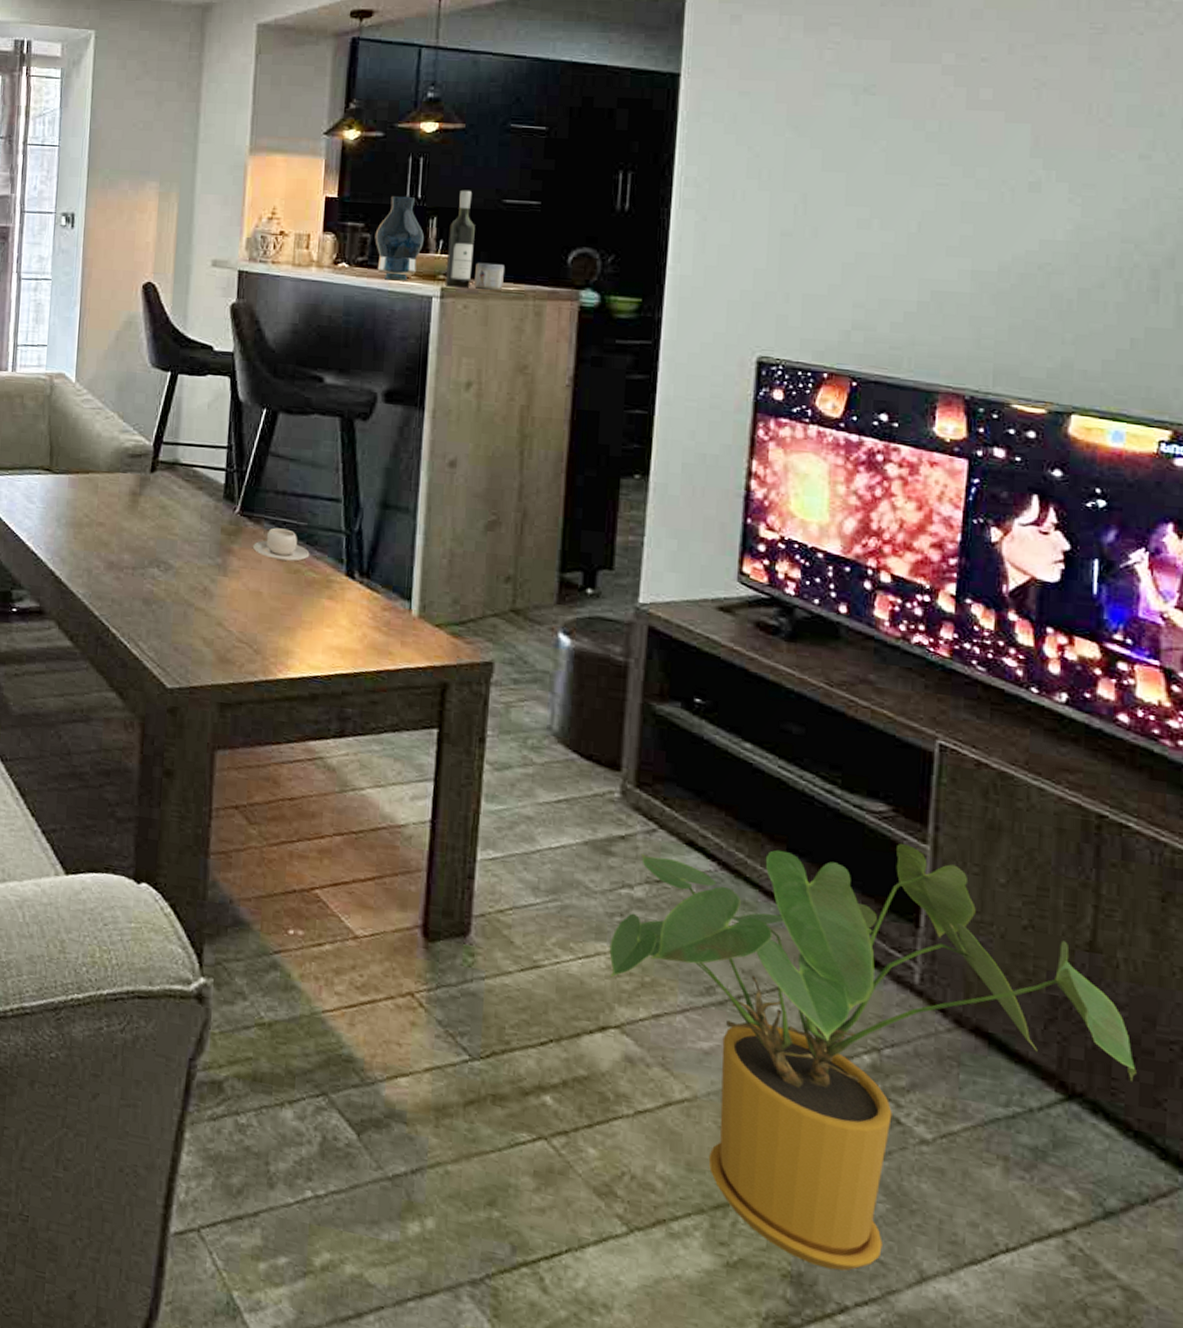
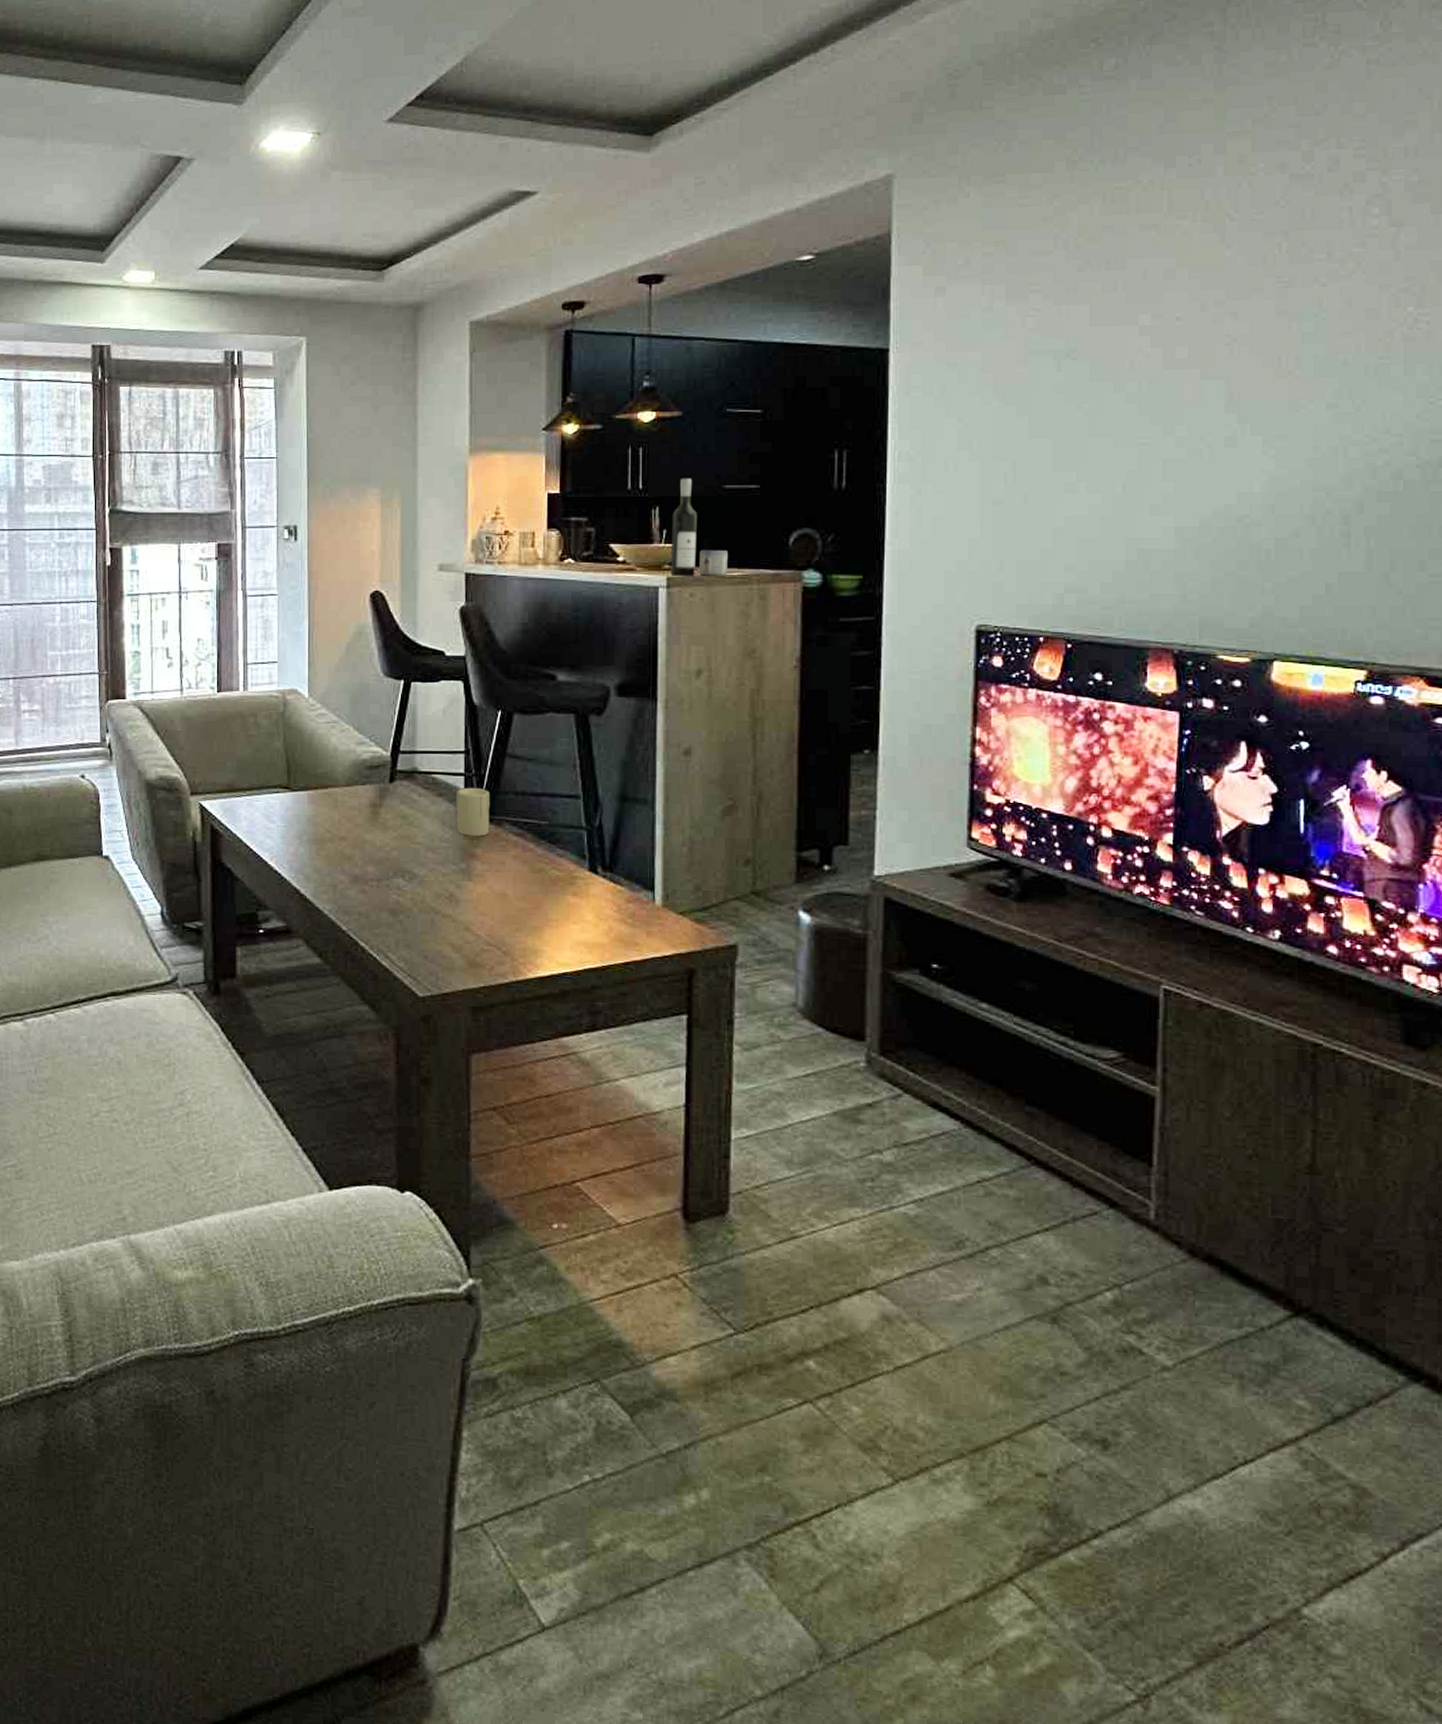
candle: none [215,482,250,533] -> present [455,787,490,837]
teacup: present [253,527,310,561] -> none [496,829,552,861]
vase: present [375,195,425,281] -> none [599,487,648,573]
house plant: present [609,844,1137,1271] -> none [862,1088,1357,1498]

